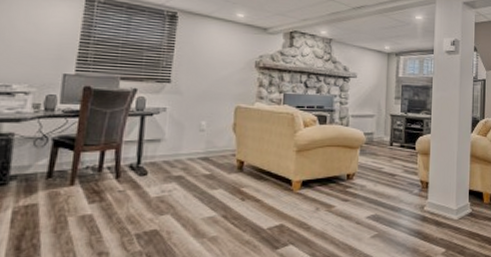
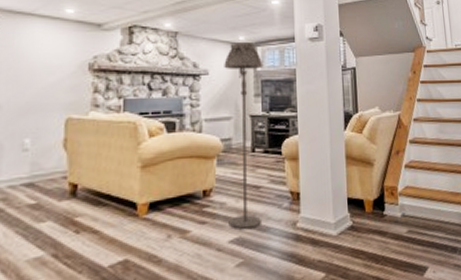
floor lamp: none [367,51,405,208] -> present [224,42,263,229]

